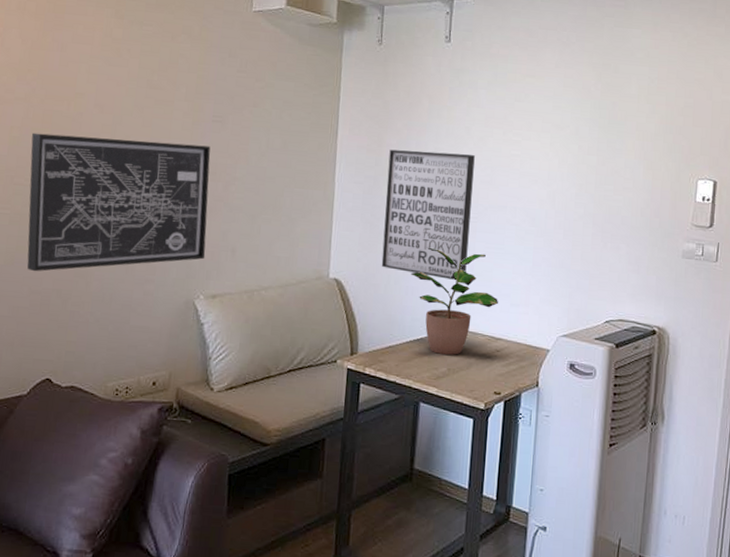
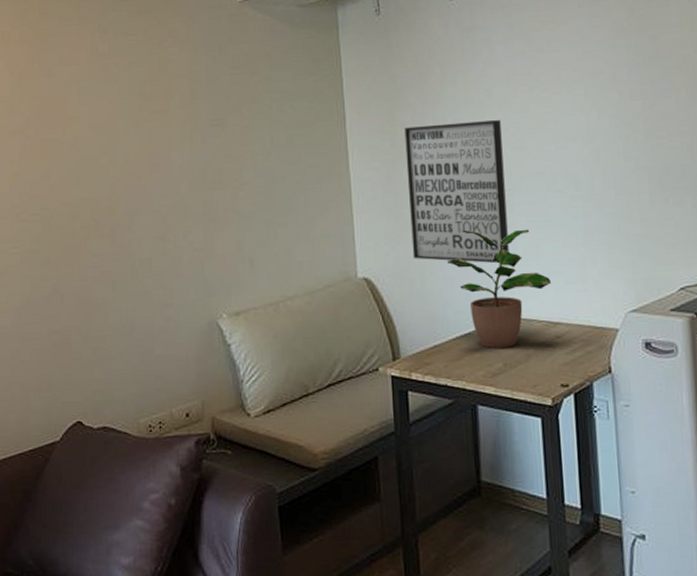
wall art: present [27,132,211,272] -> none [31,153,223,310]

